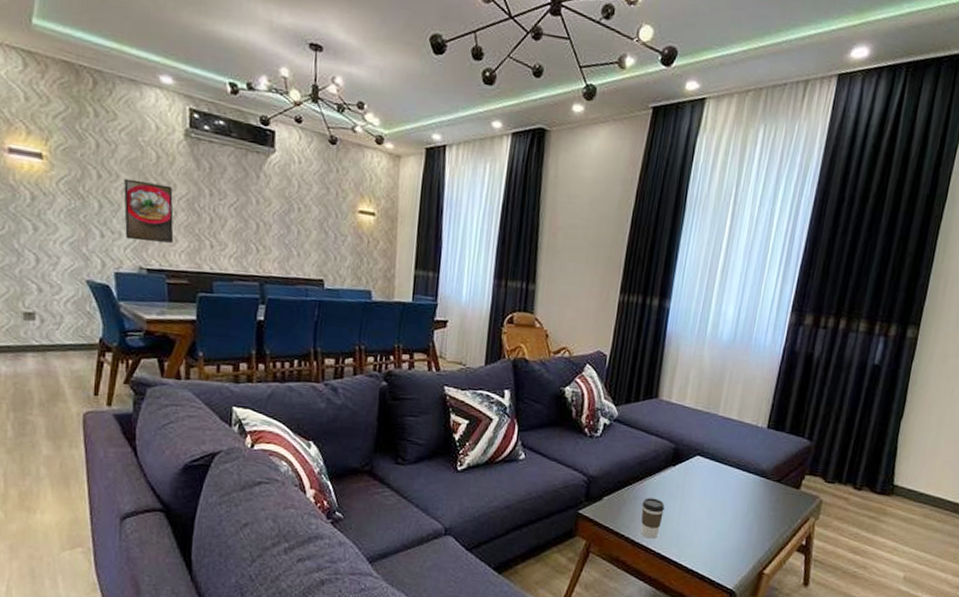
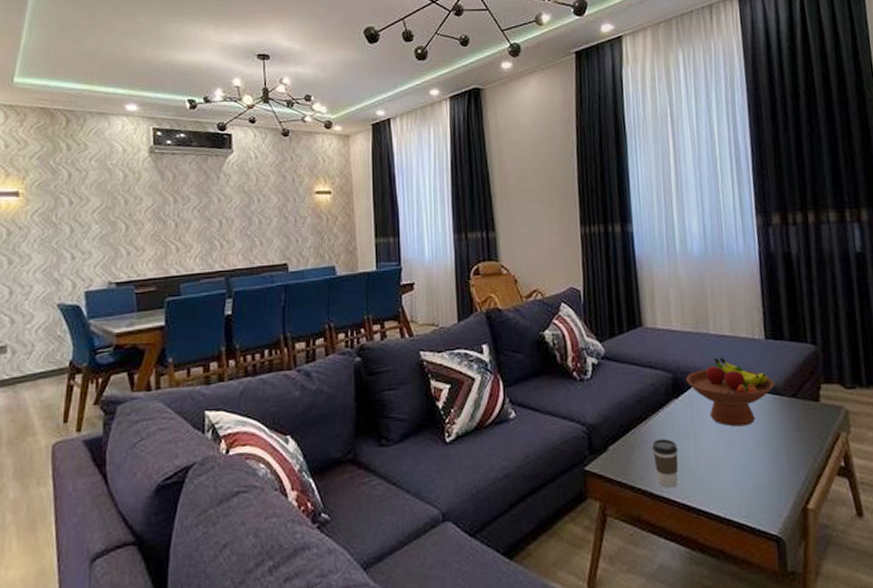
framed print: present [124,178,174,243] -> none [93,200,141,257]
fruit bowl: none [686,437,765,499] -> present [686,357,774,427]

